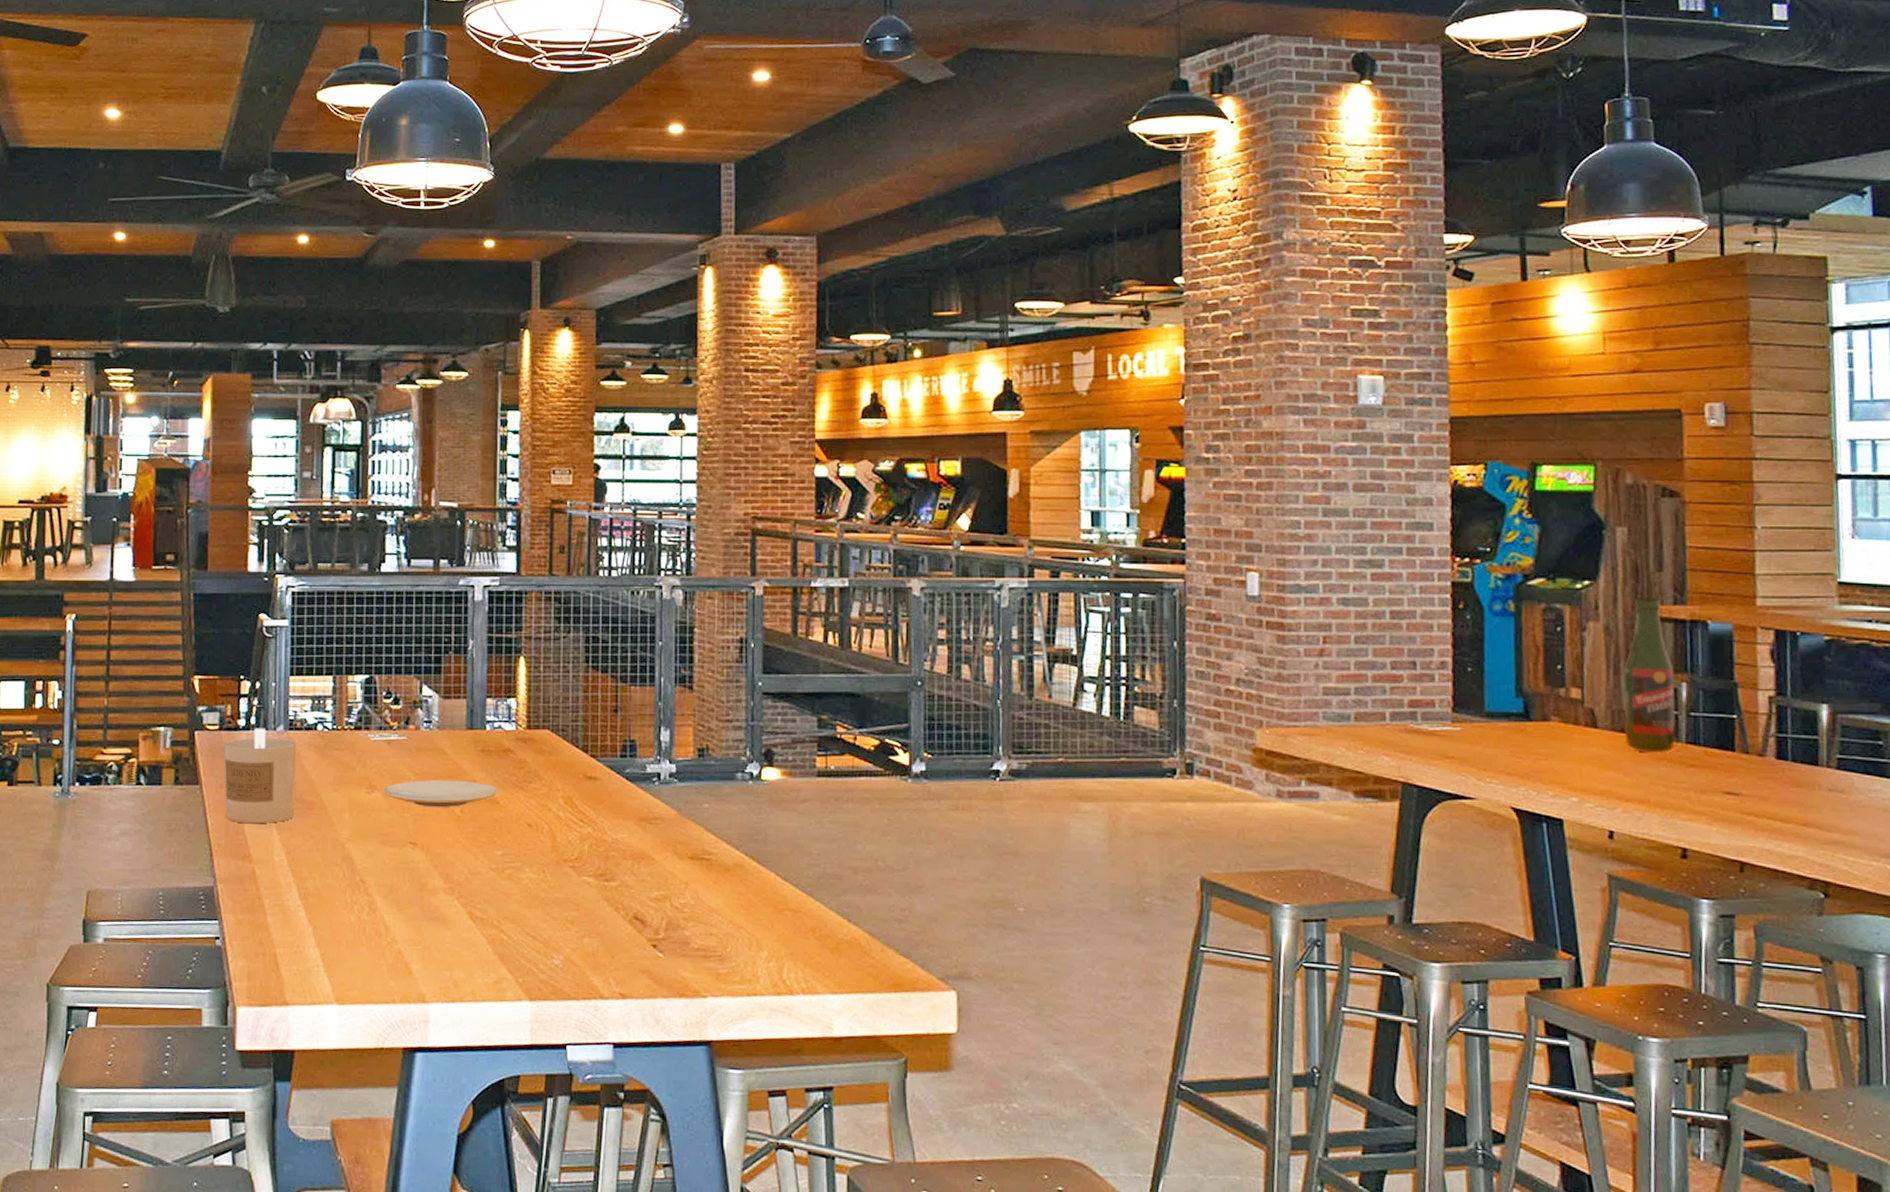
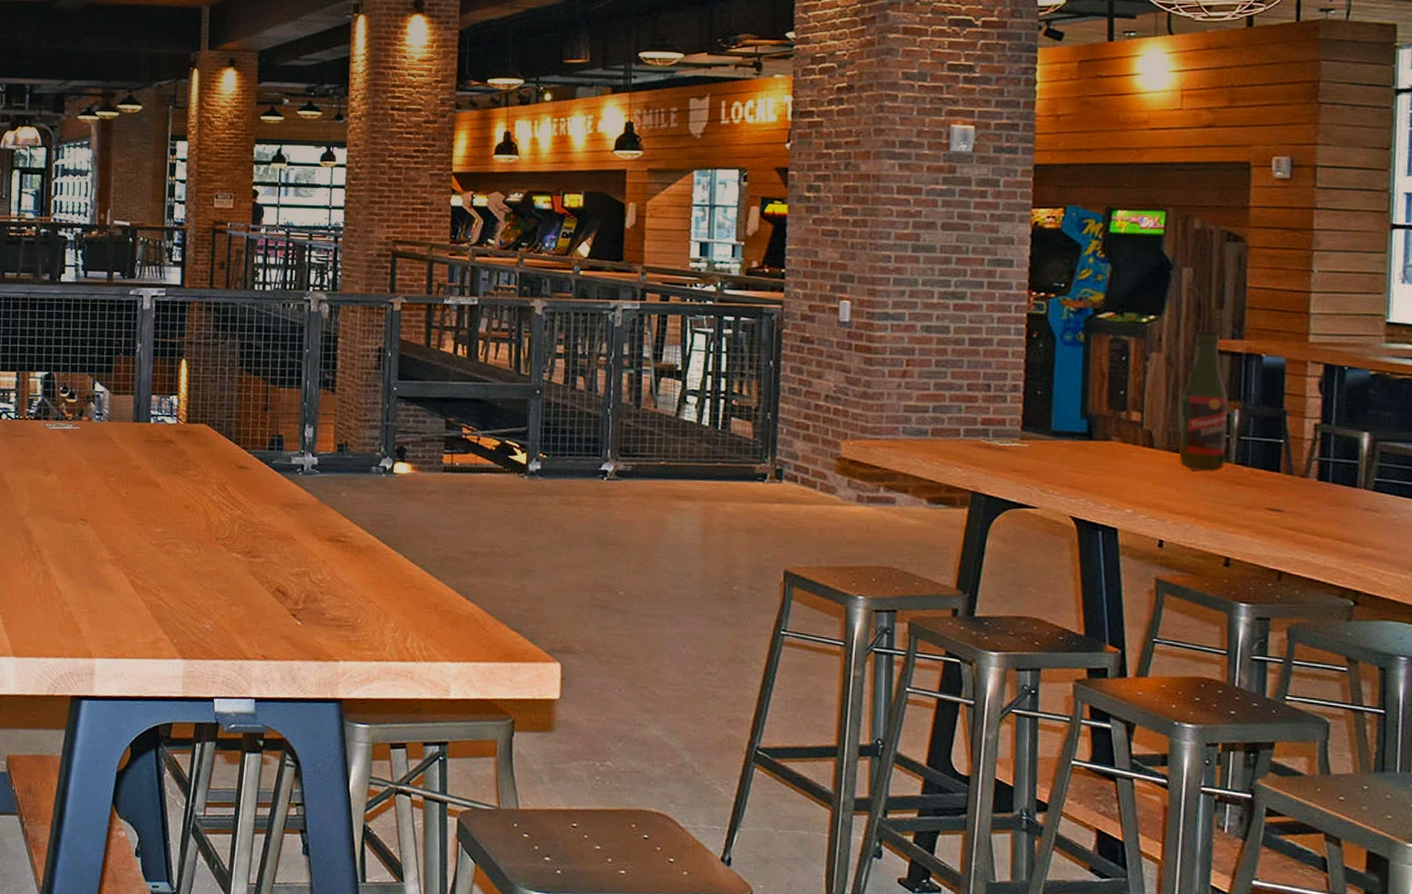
plate: present [383,779,498,808] -> none [59,465,160,490]

